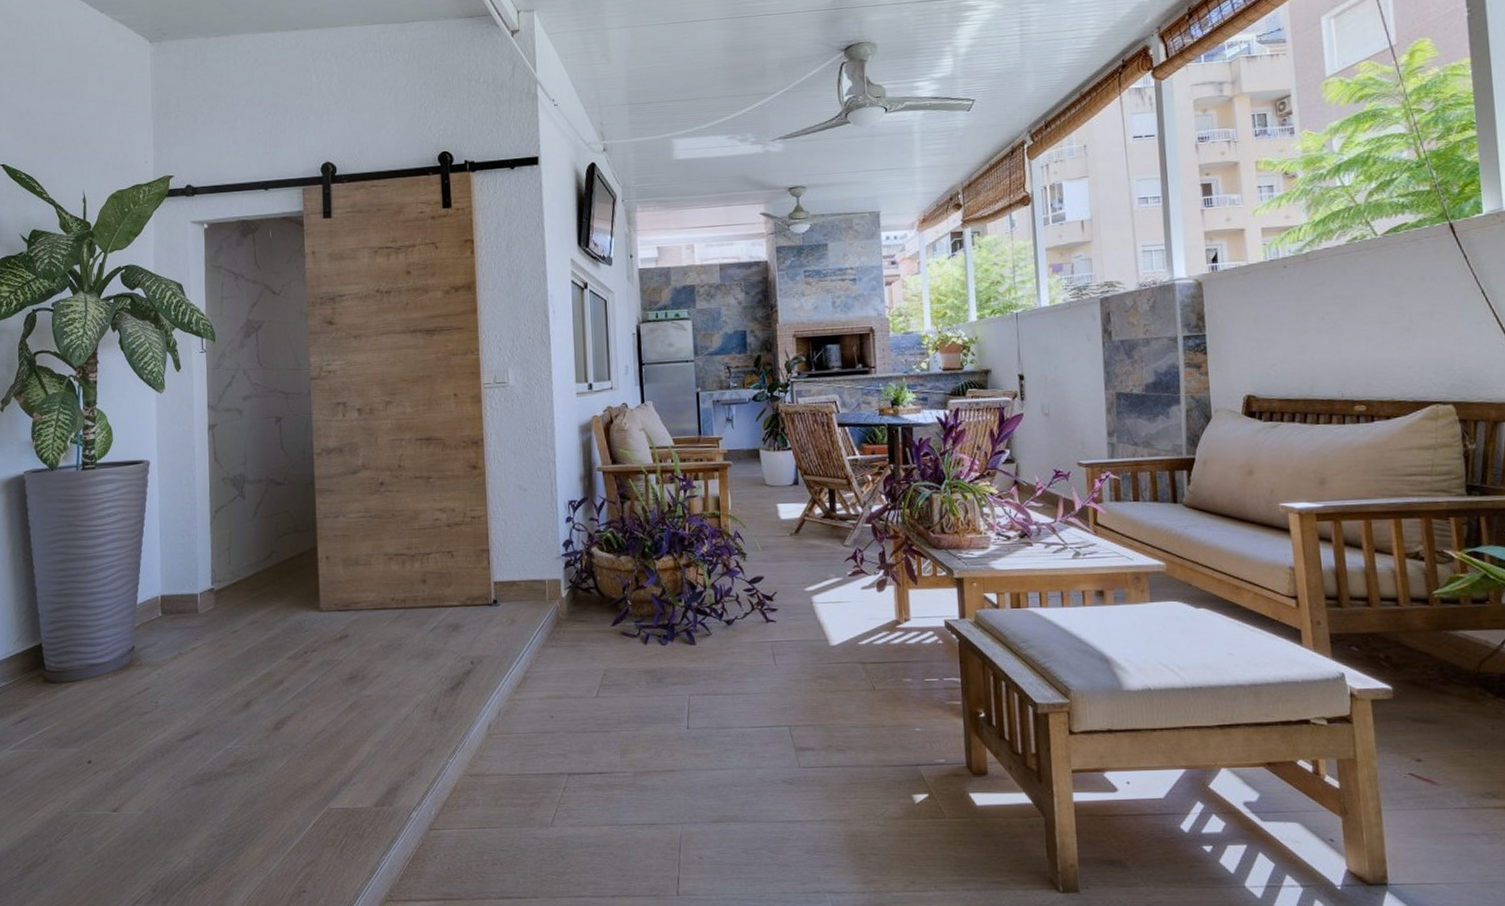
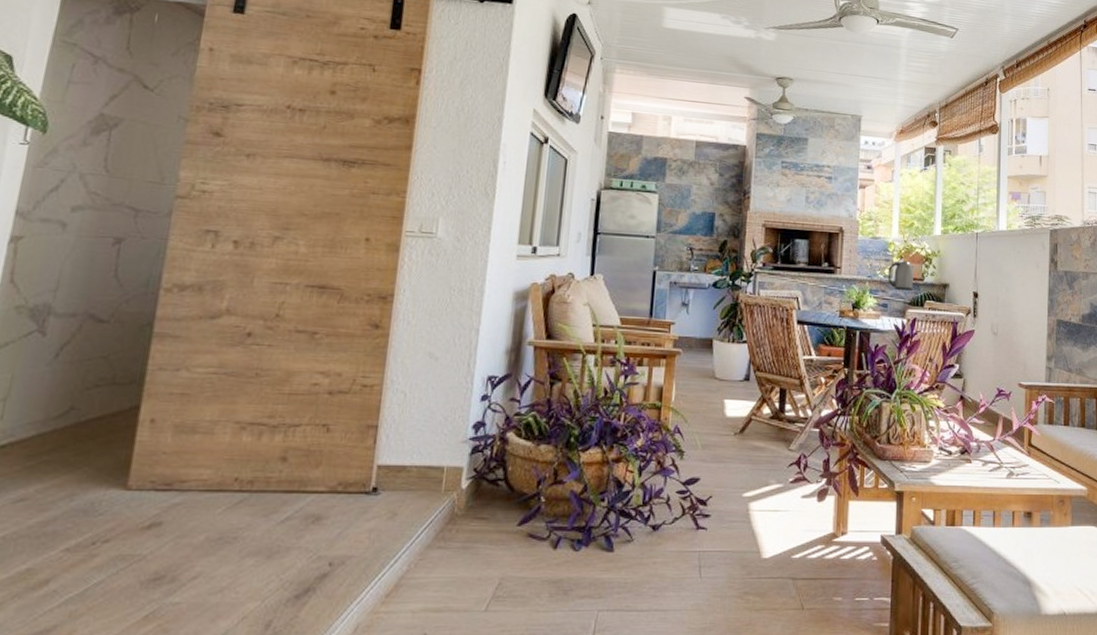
kettle: none [924,352,952,382] -> present [887,261,915,291]

